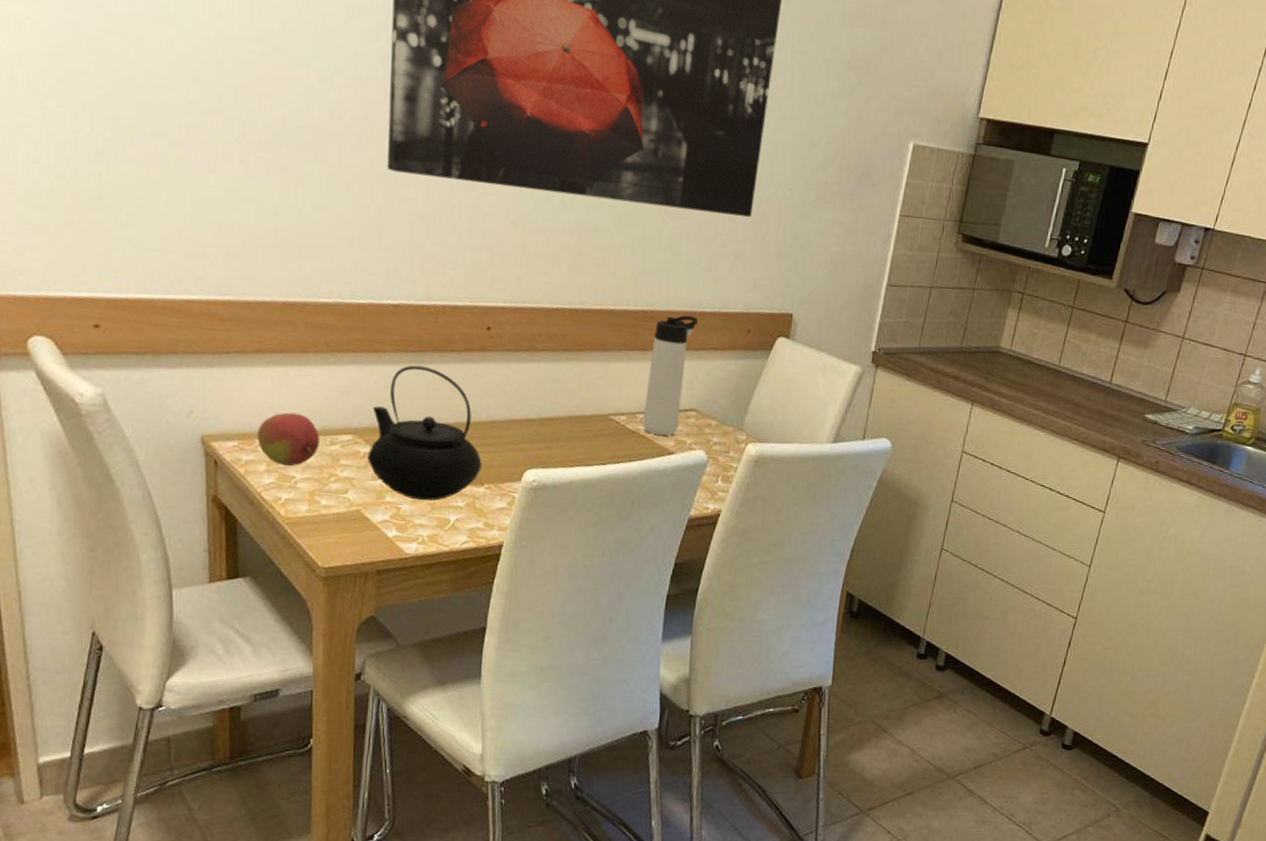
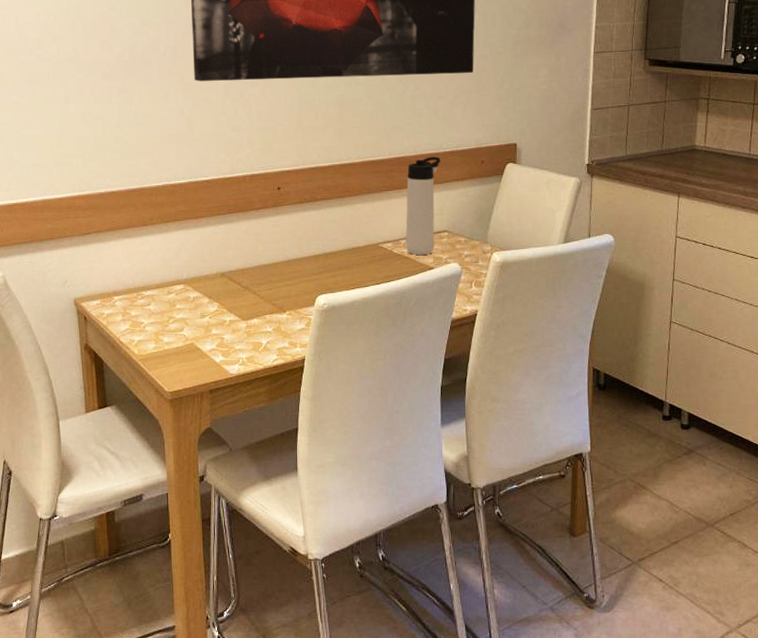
fruit: present [257,412,320,467] -> none [114,273,160,315]
teapot: present [367,365,482,501] -> none [196,224,283,330]

